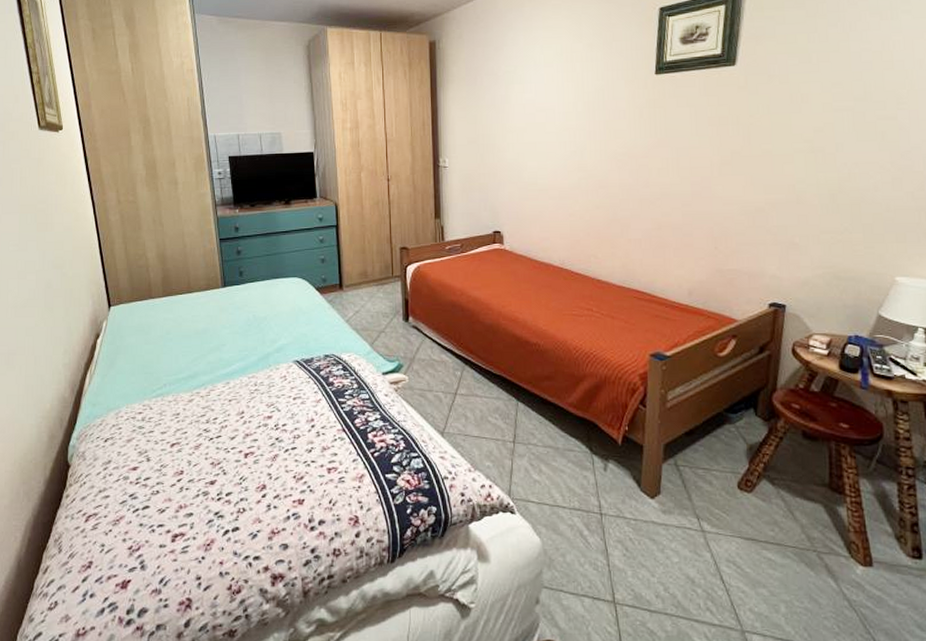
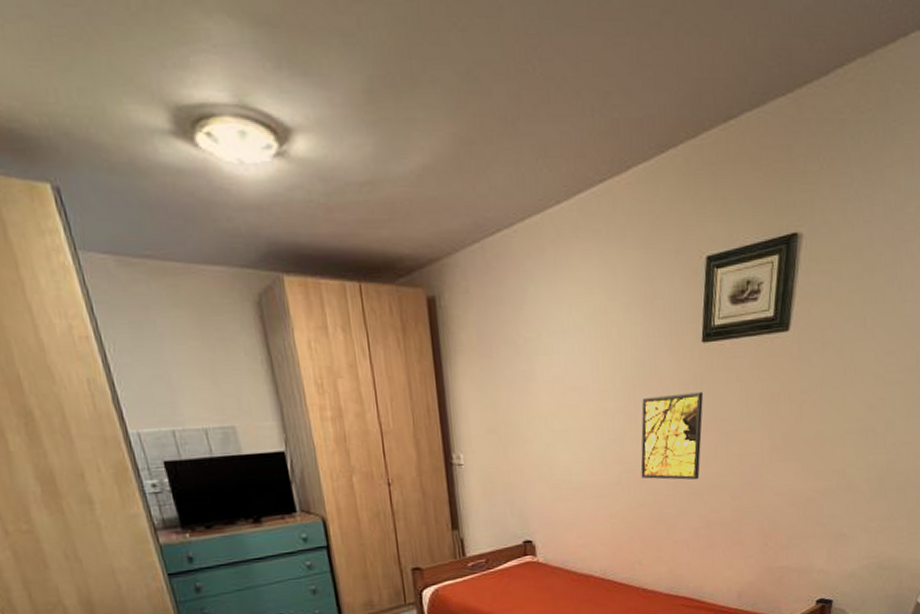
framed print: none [598,115,656,188] -> present [641,392,703,480]

